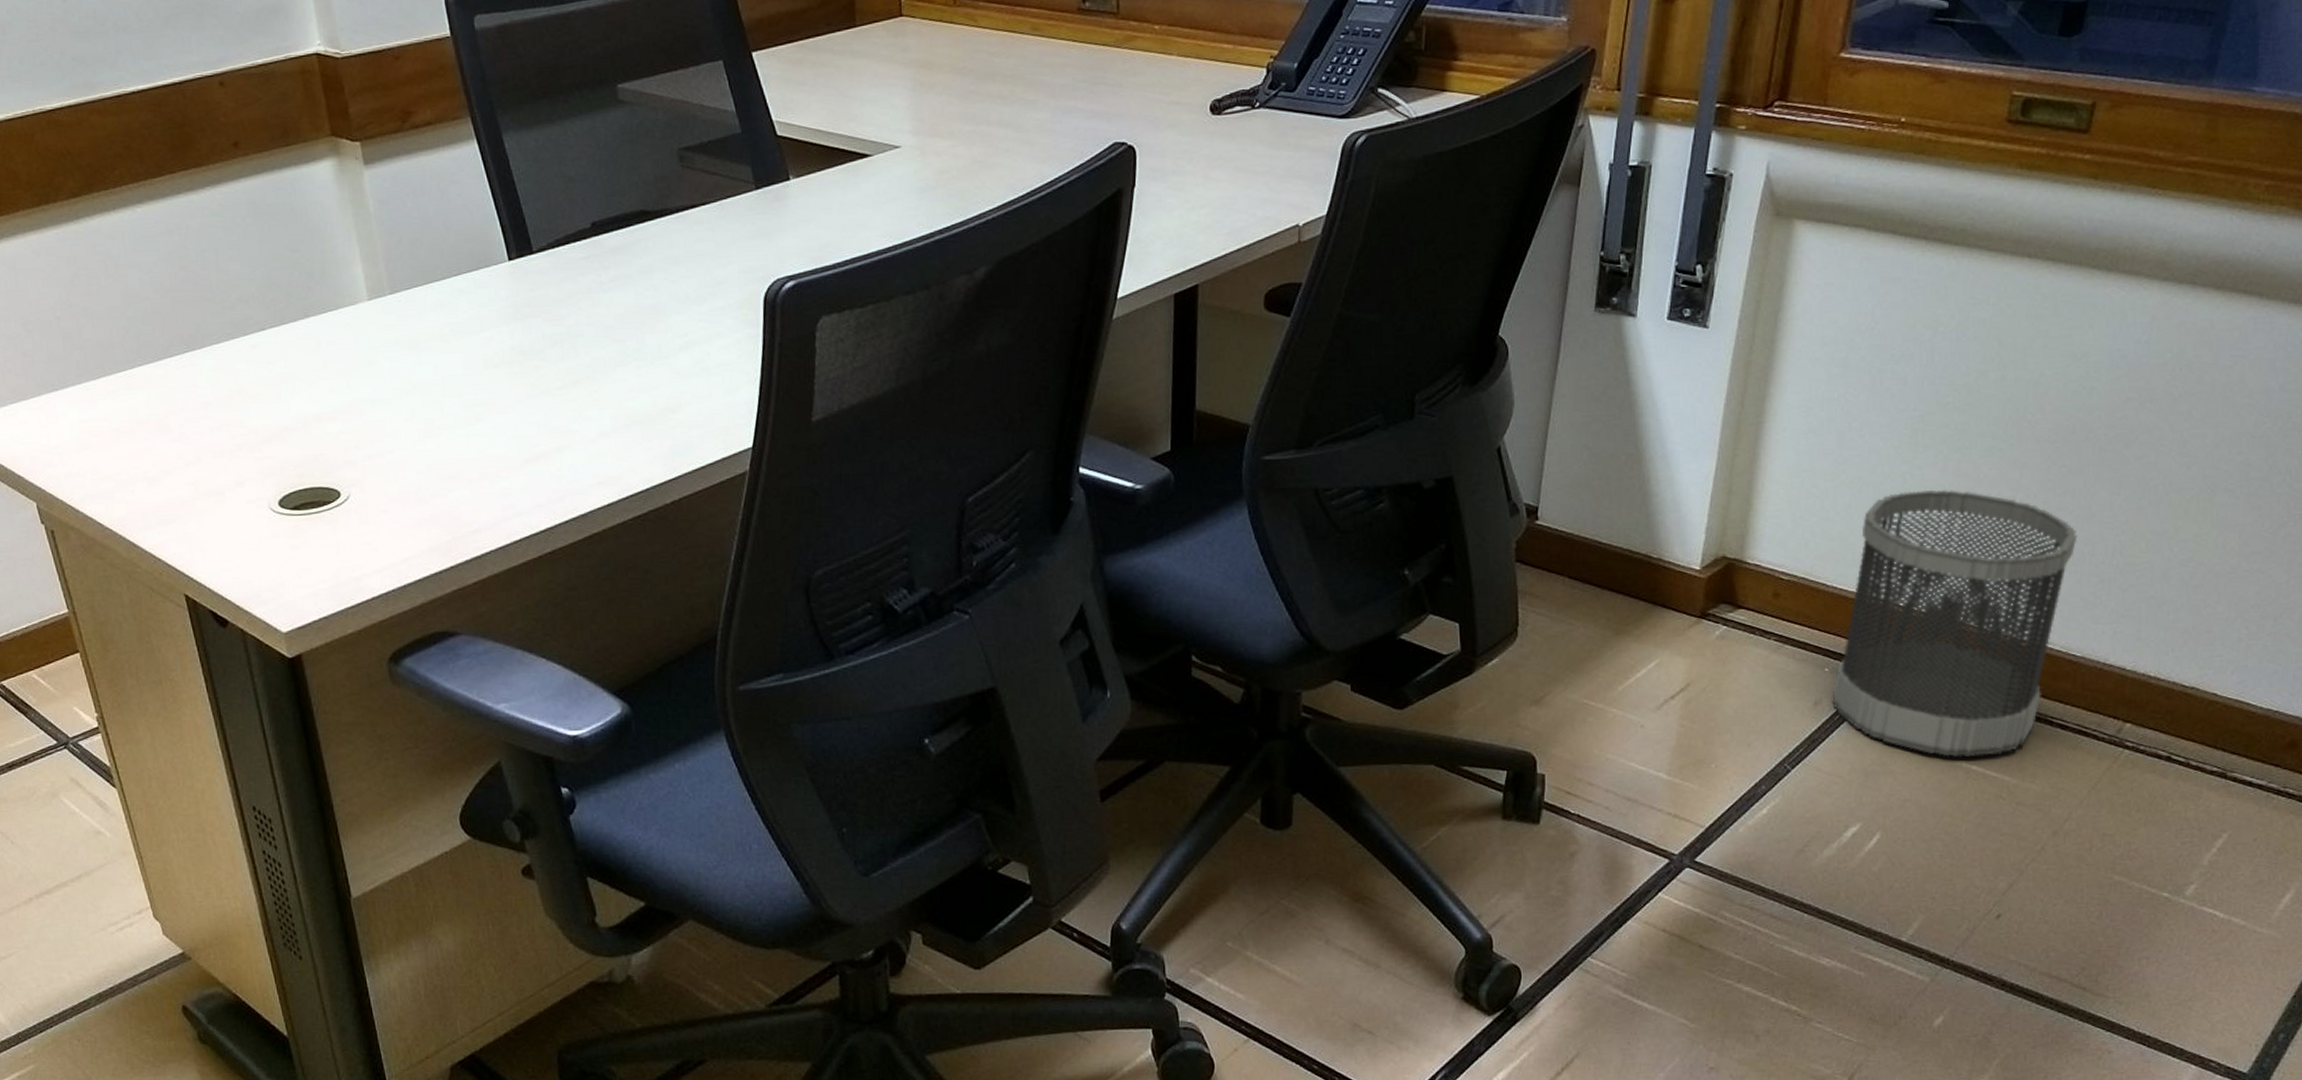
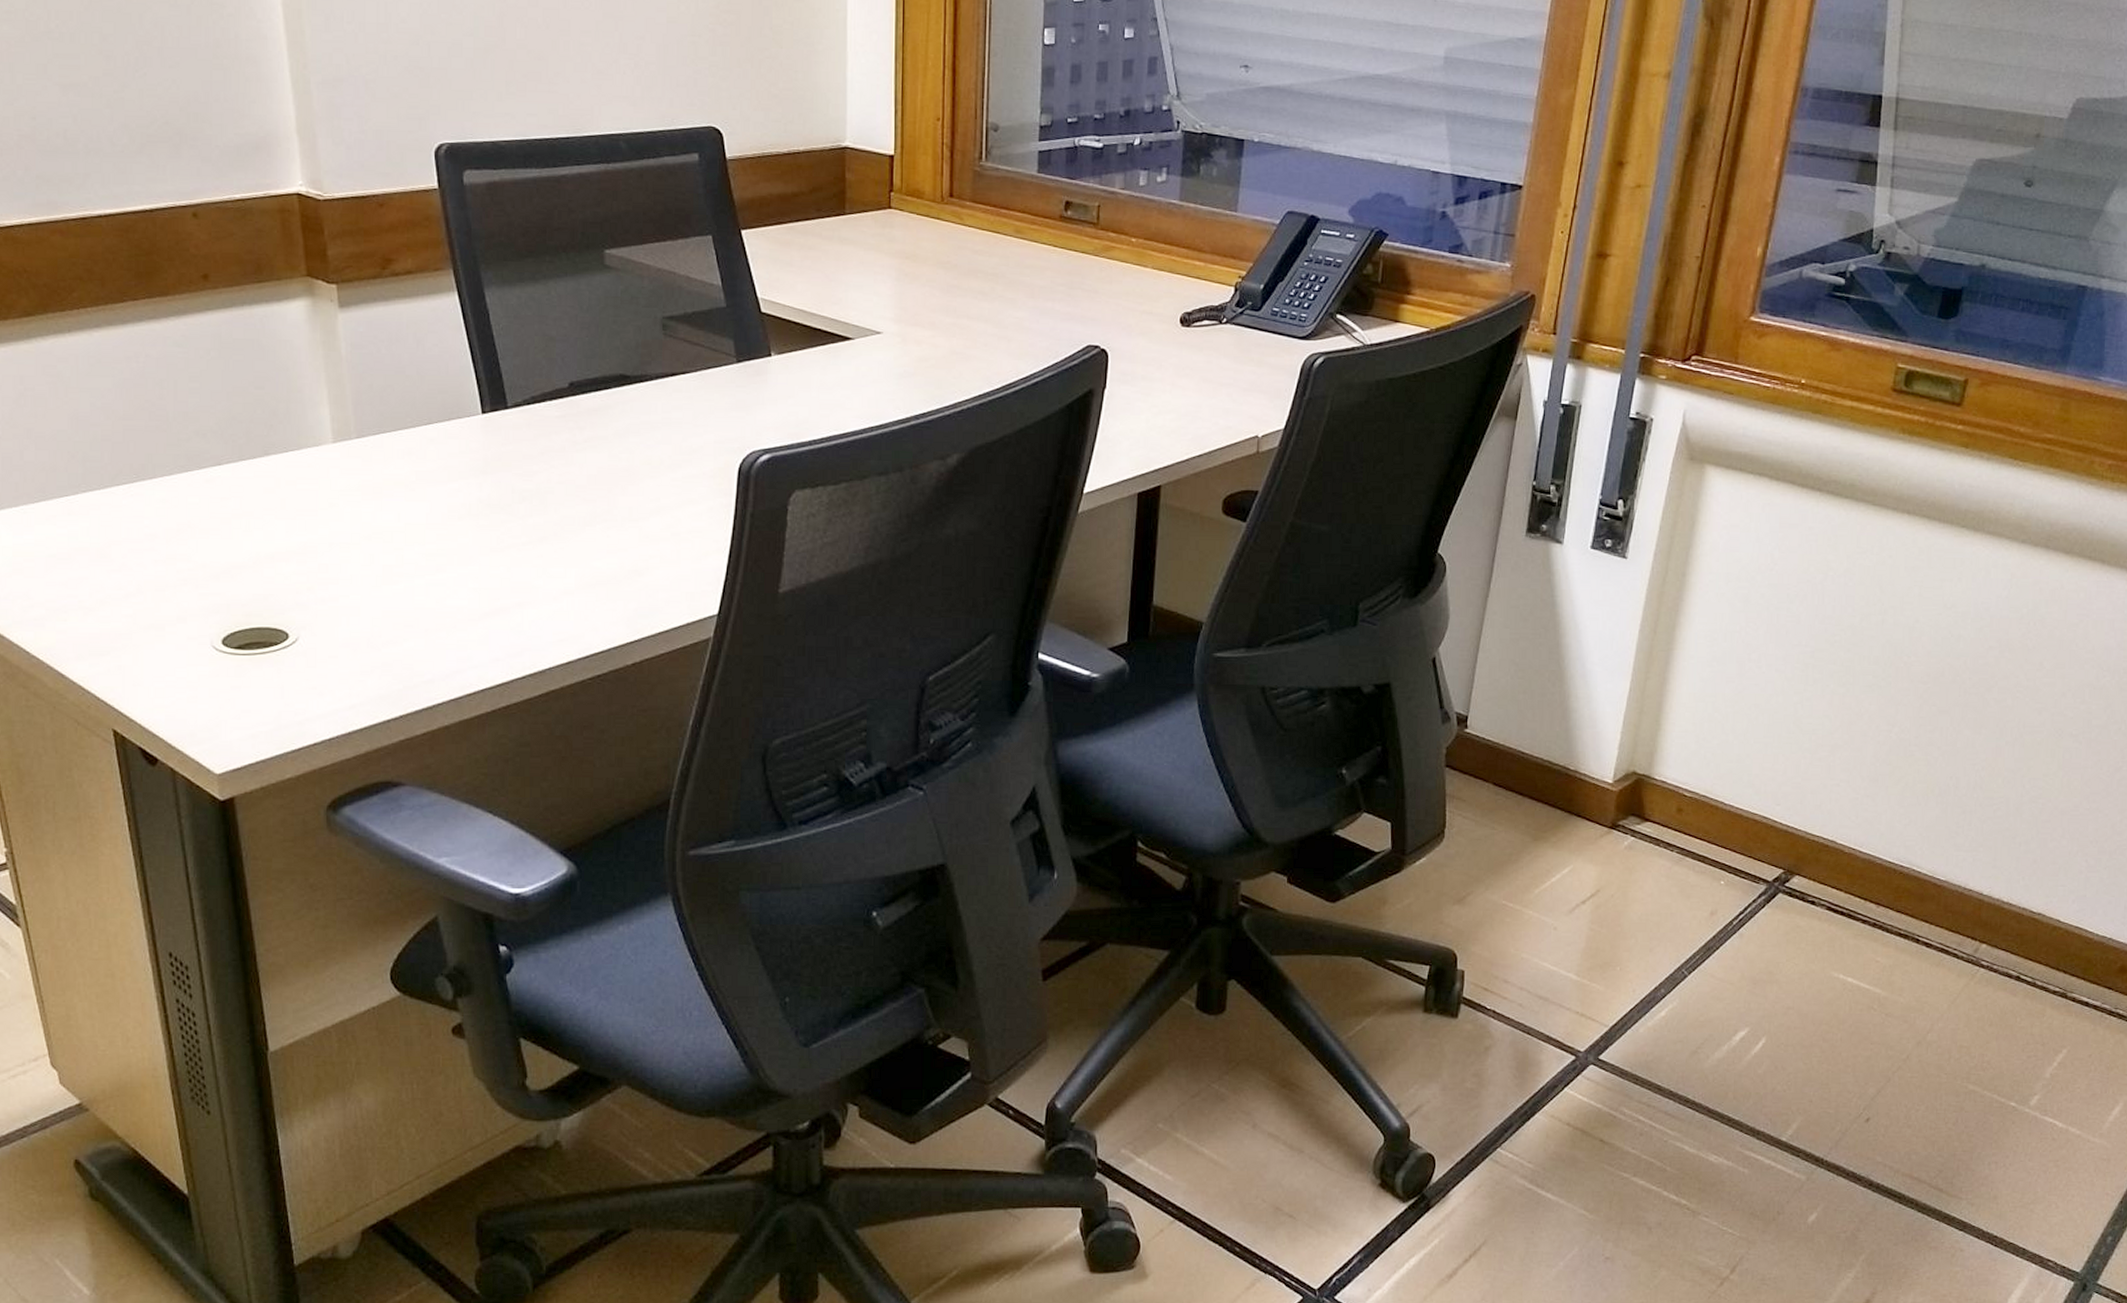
wastebasket: present [1832,489,2078,758] -> none [1726,720,1944,970]

